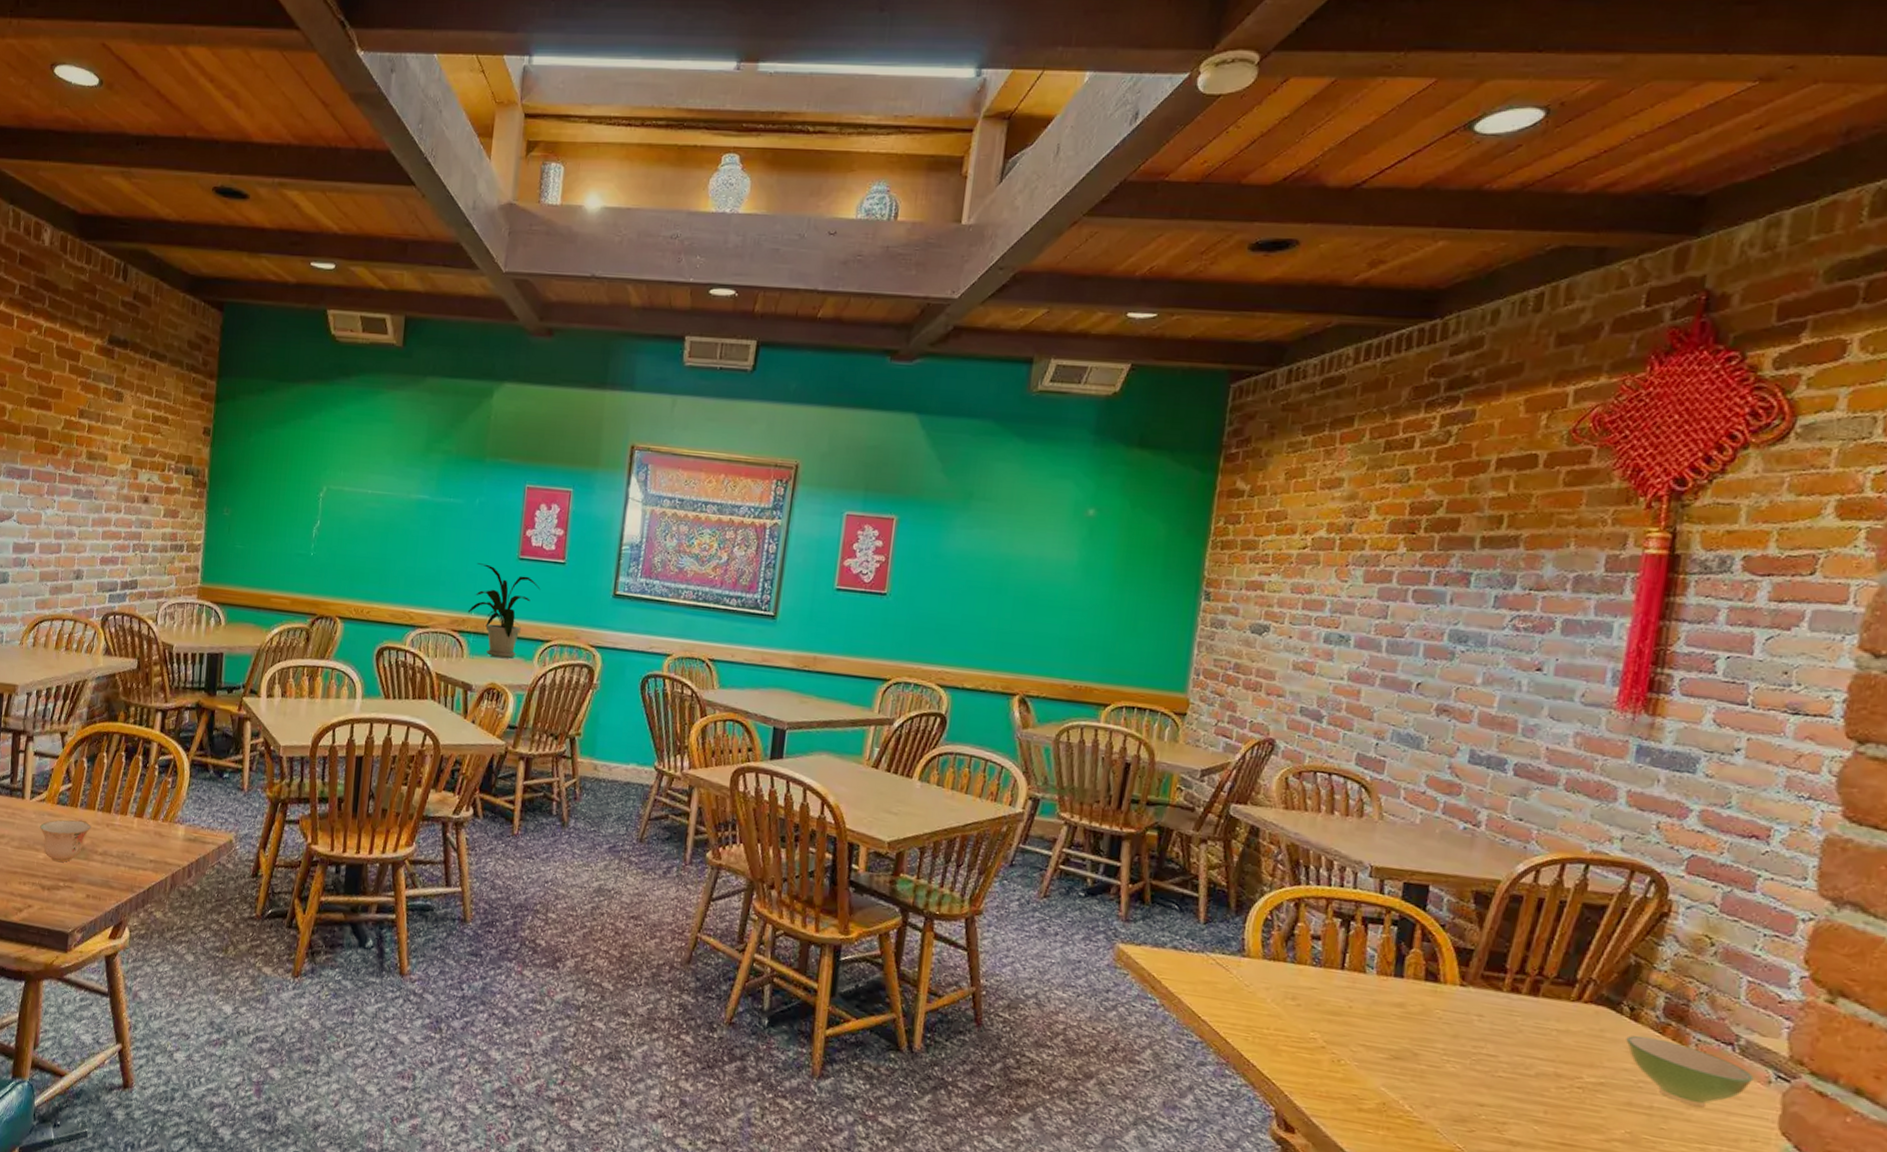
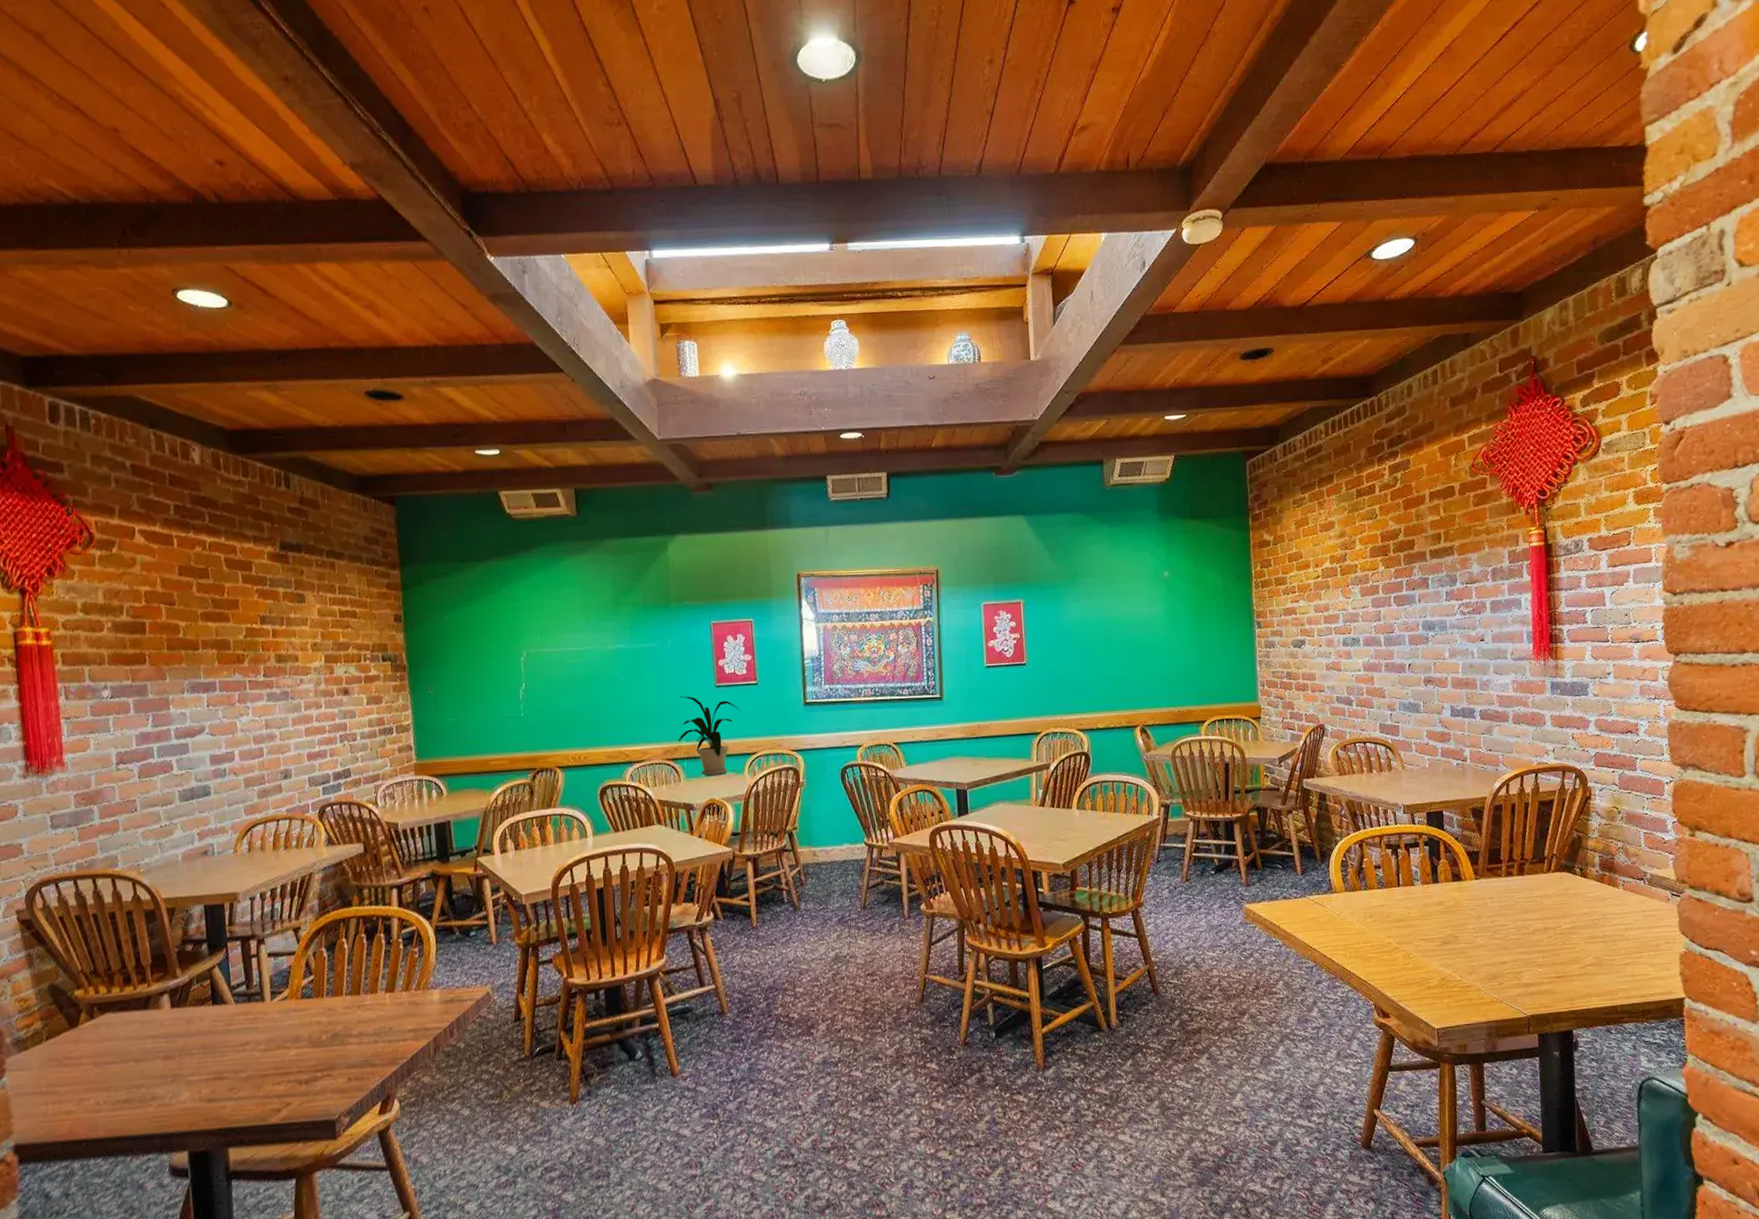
teacup: present [40,819,92,863] -> none [286,1008,342,1055]
bowl: present [1626,1035,1754,1108] -> none [1581,886,1660,929]

